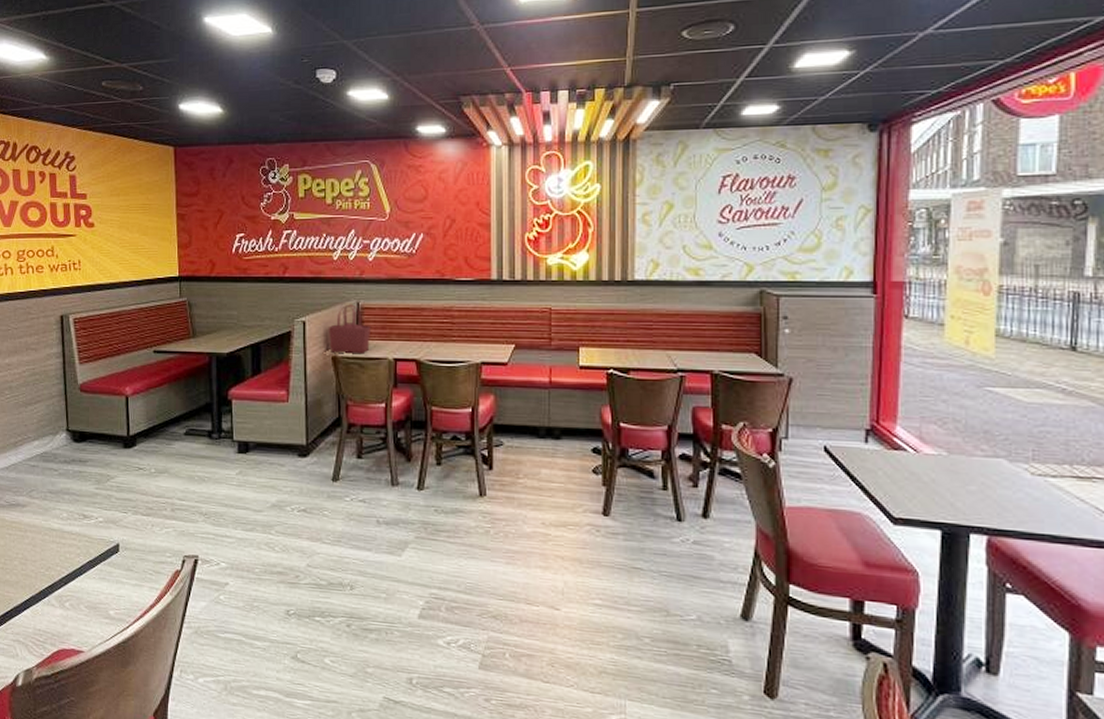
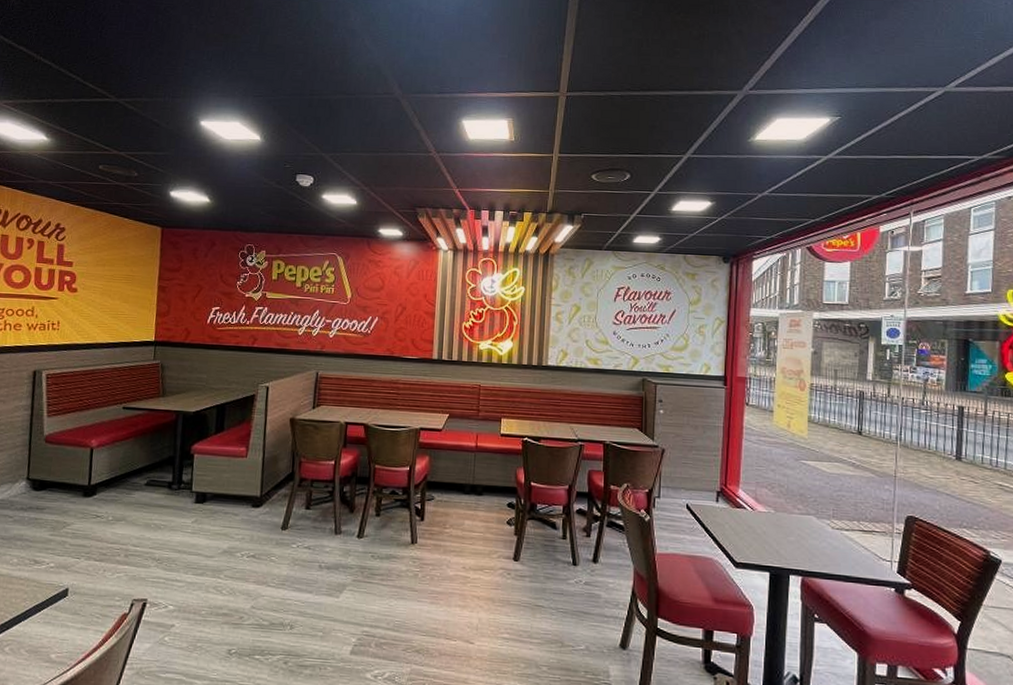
shopping bag: present [328,304,372,355] -> none [288,373,328,418]

